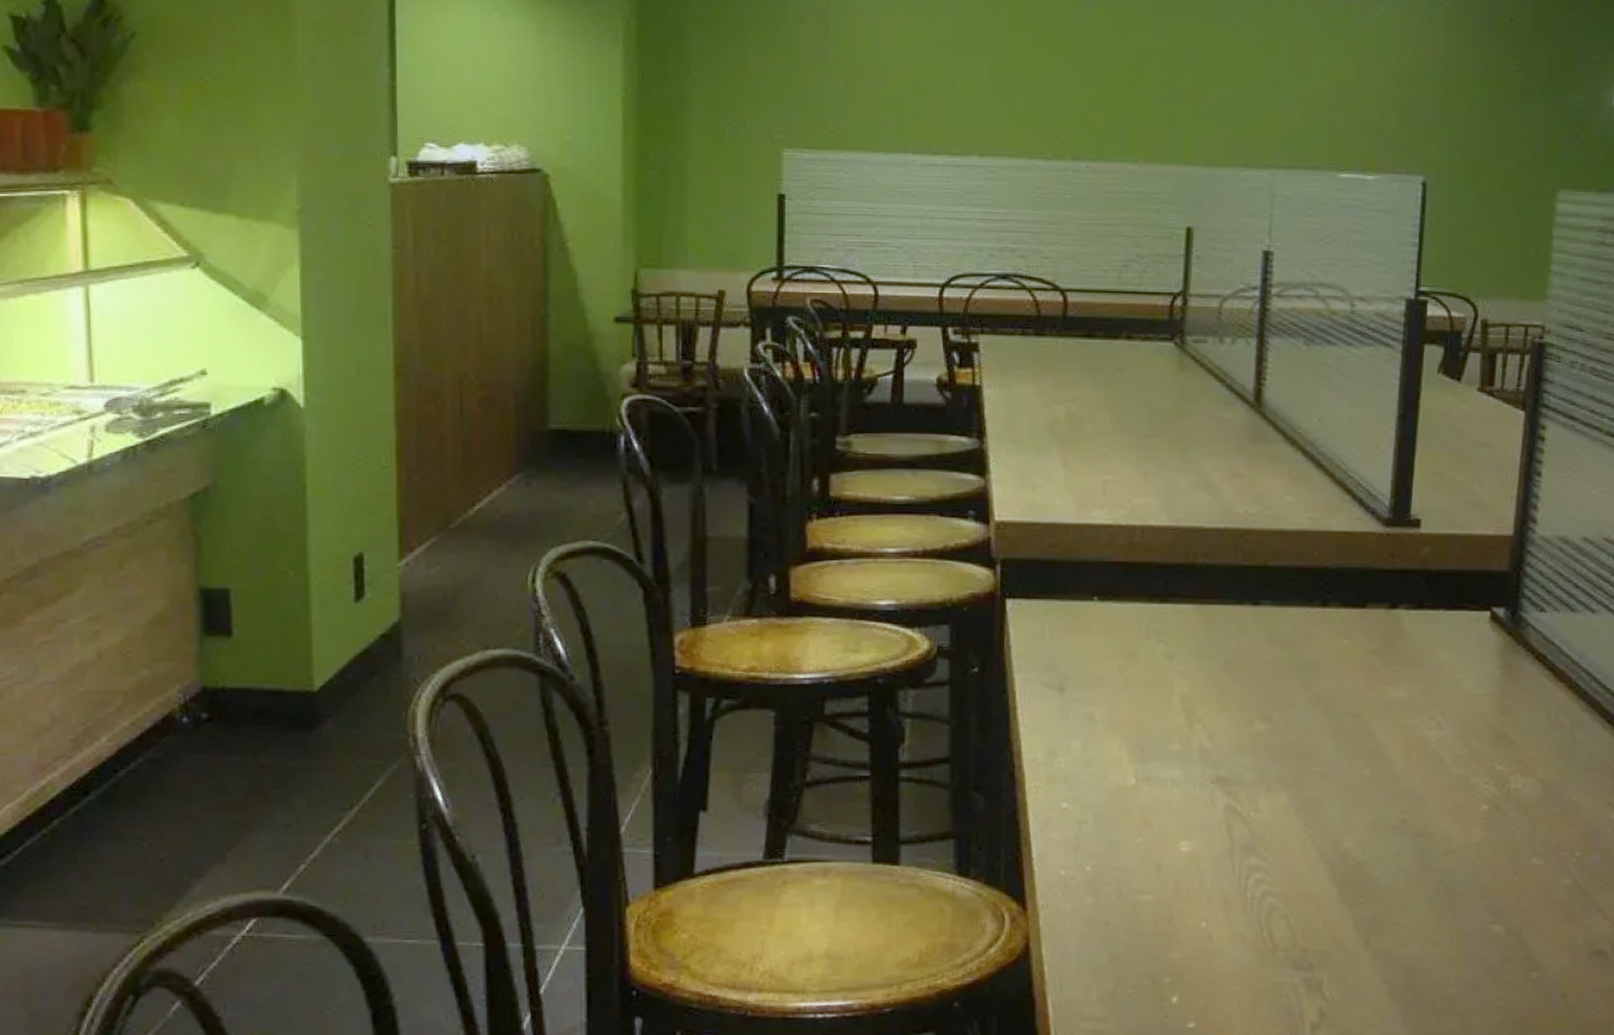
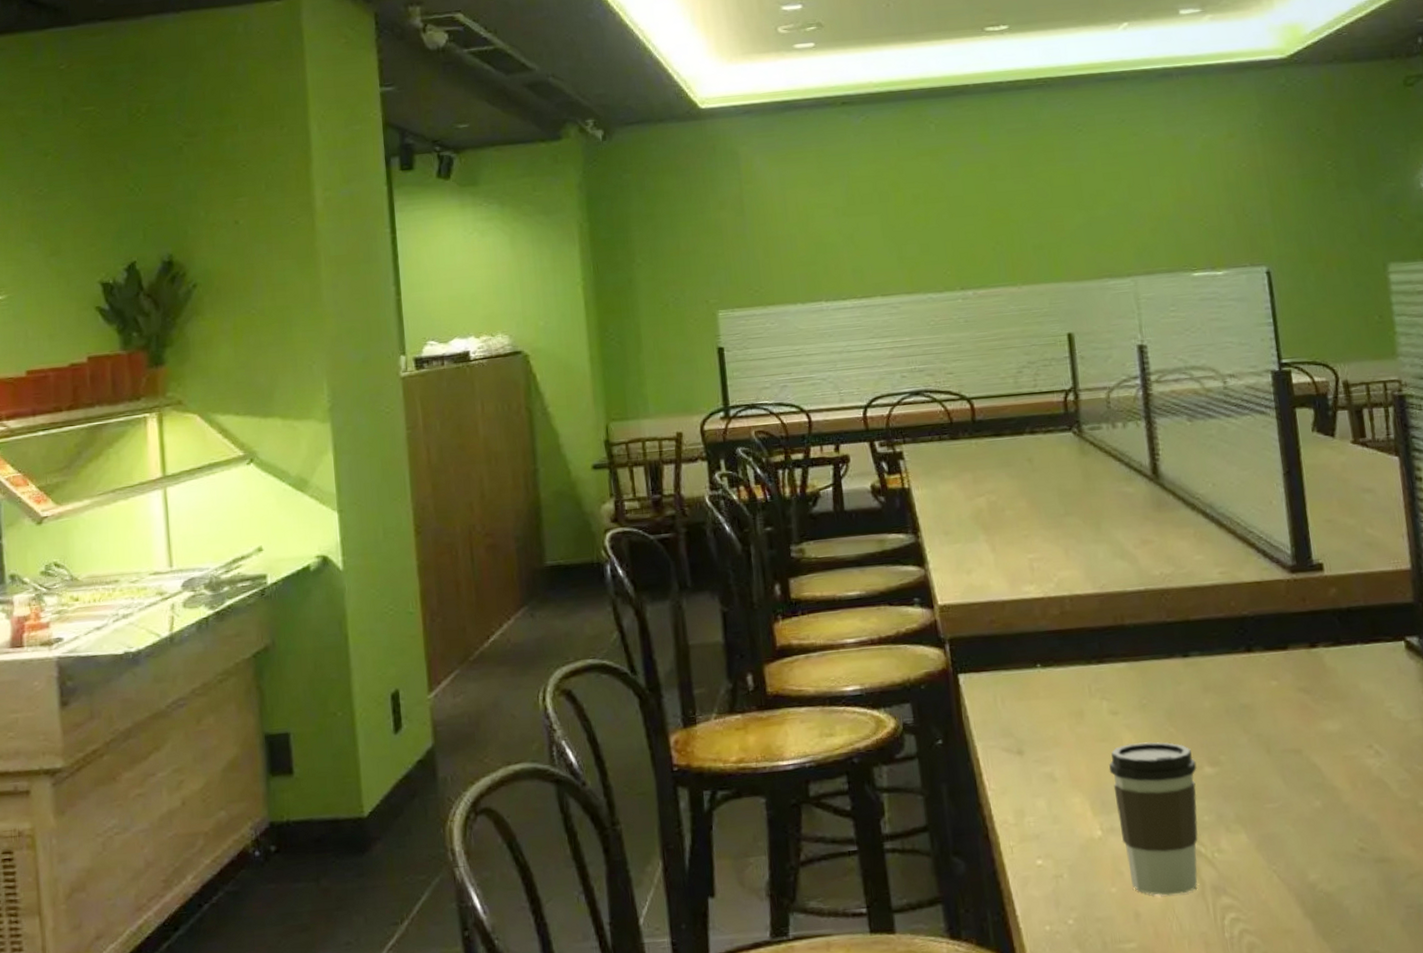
coffee cup: none [1154,691,1248,851] -> present [1108,742,1198,896]

